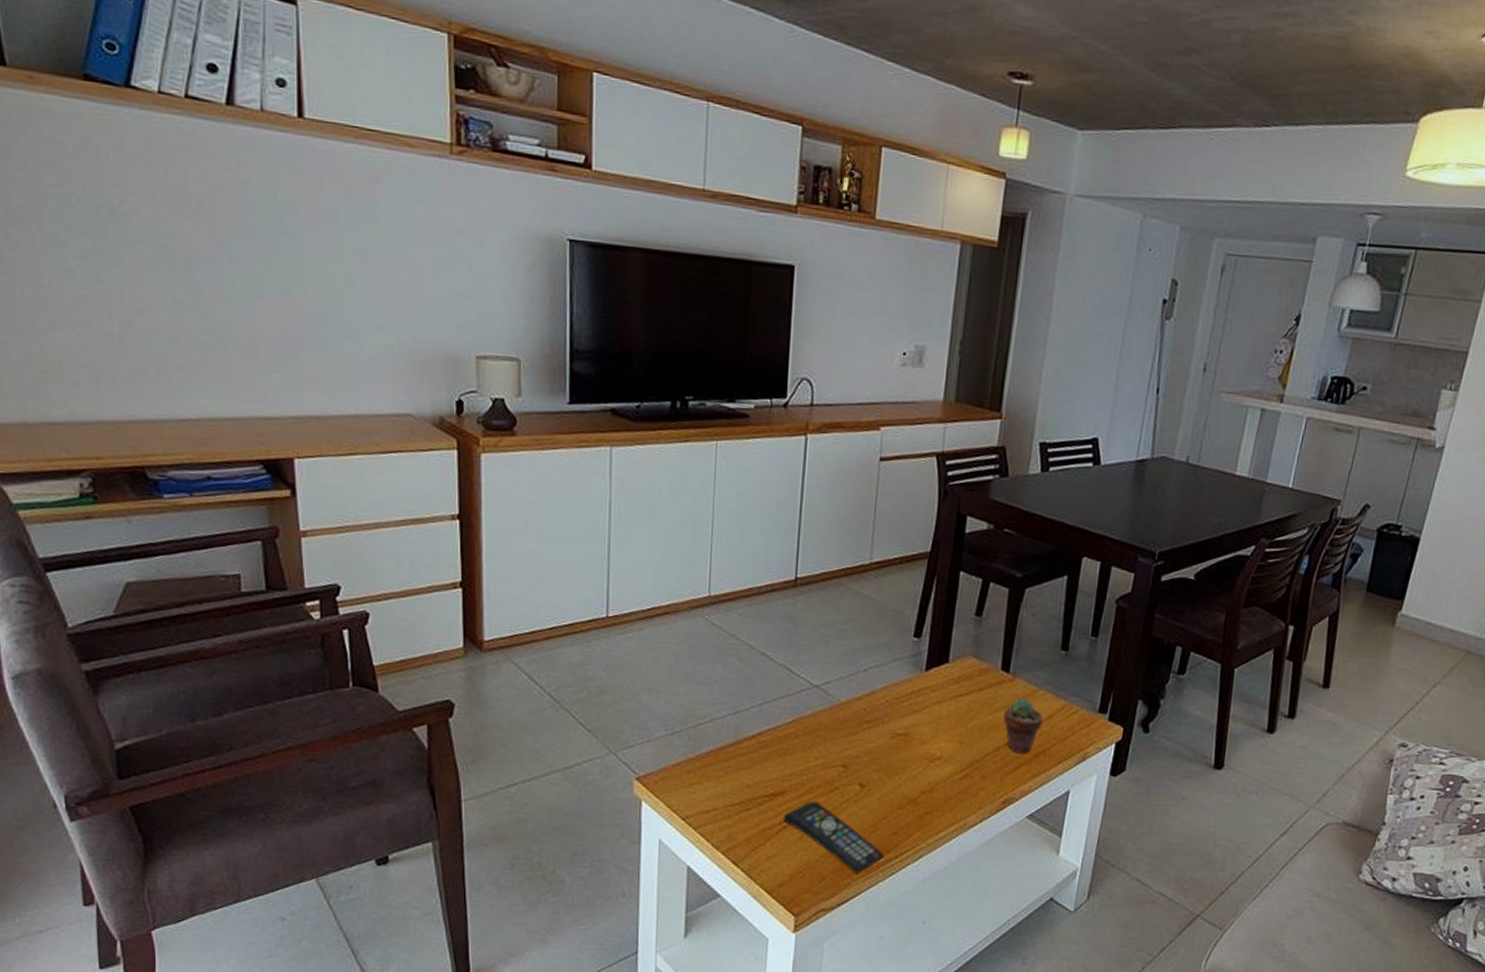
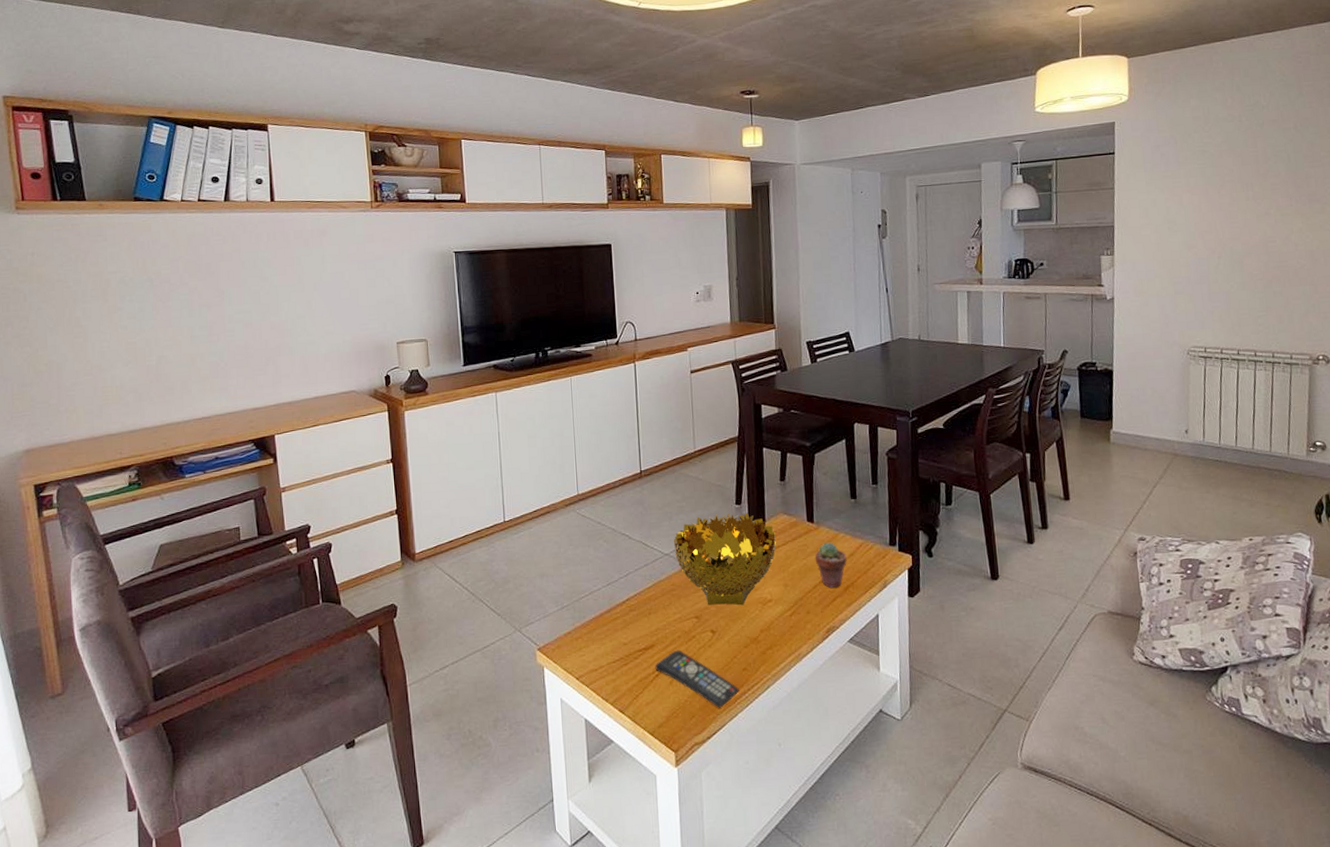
decorative bowl: none [826,644,959,759] -> present [673,512,776,606]

